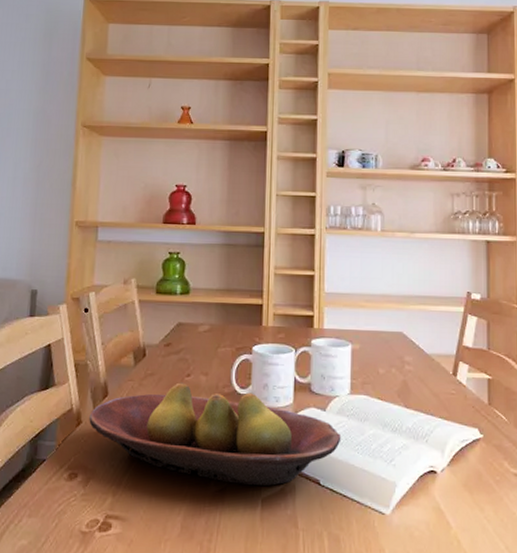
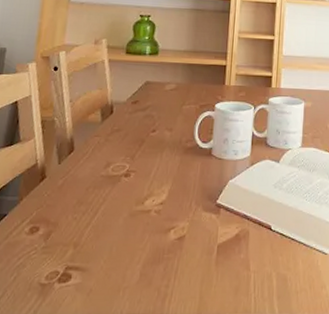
fruit bowl: present [89,382,341,486] -> none [53,138,292,232]

